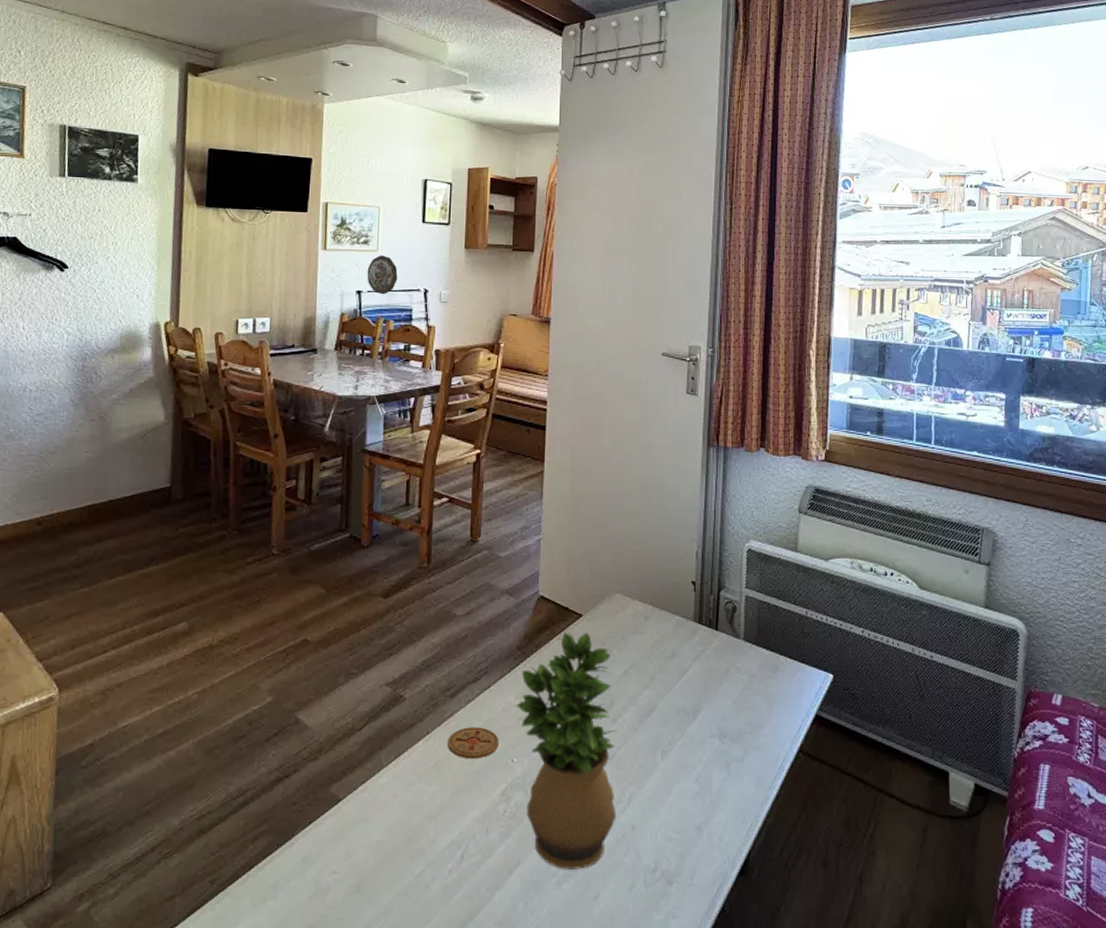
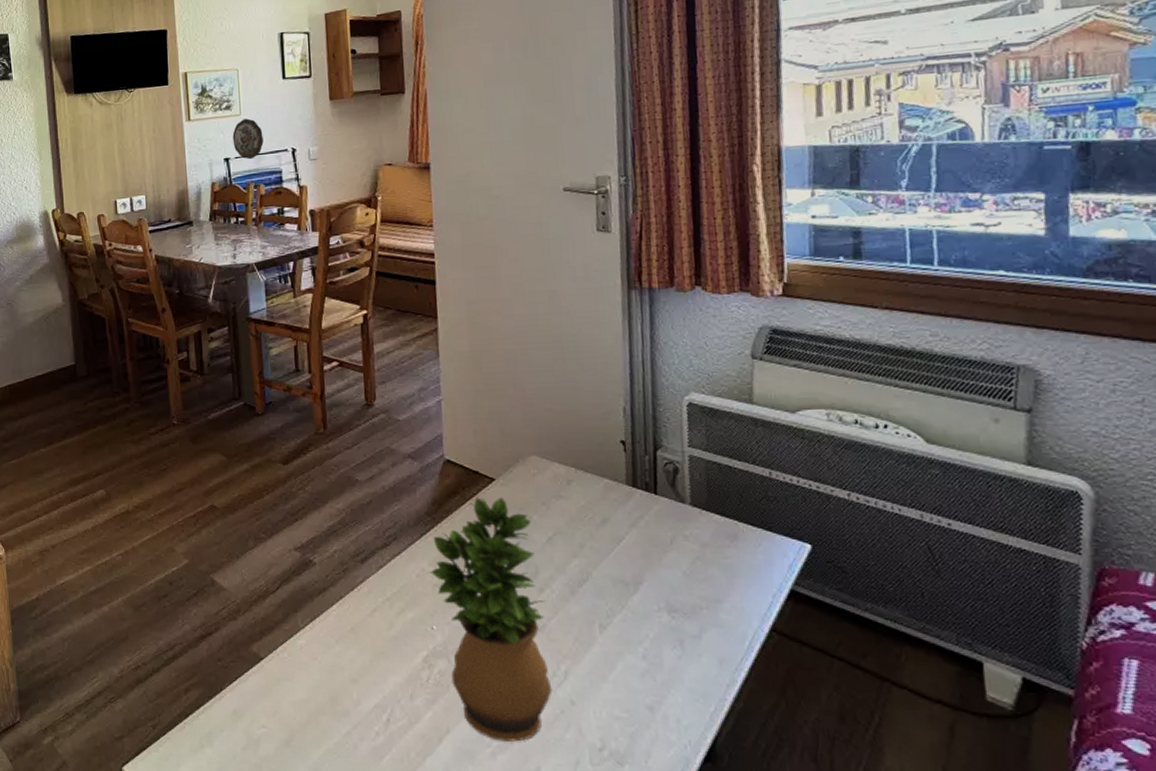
coaster: present [447,727,500,760] -> none [361,593,416,625]

